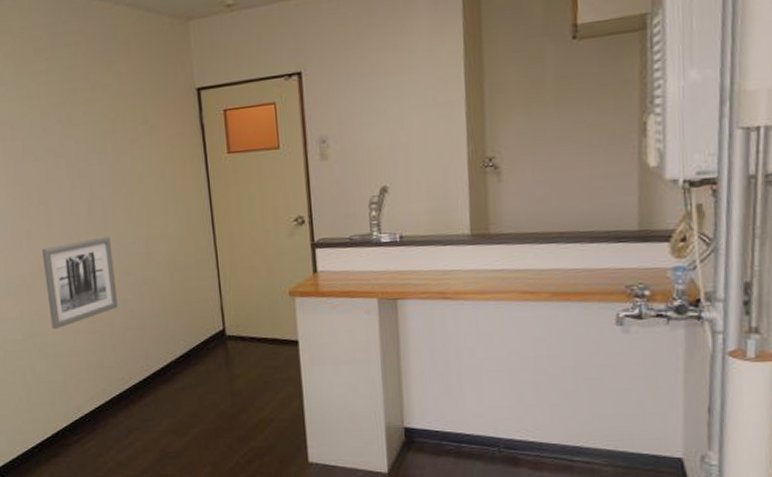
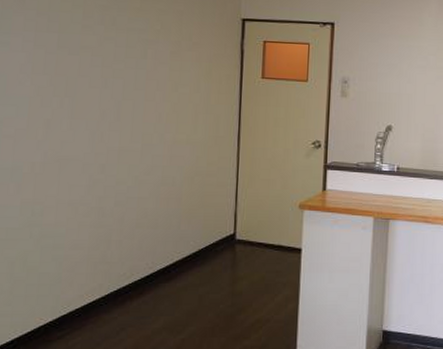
wall art: present [42,237,118,330] -> none [55,136,136,221]

